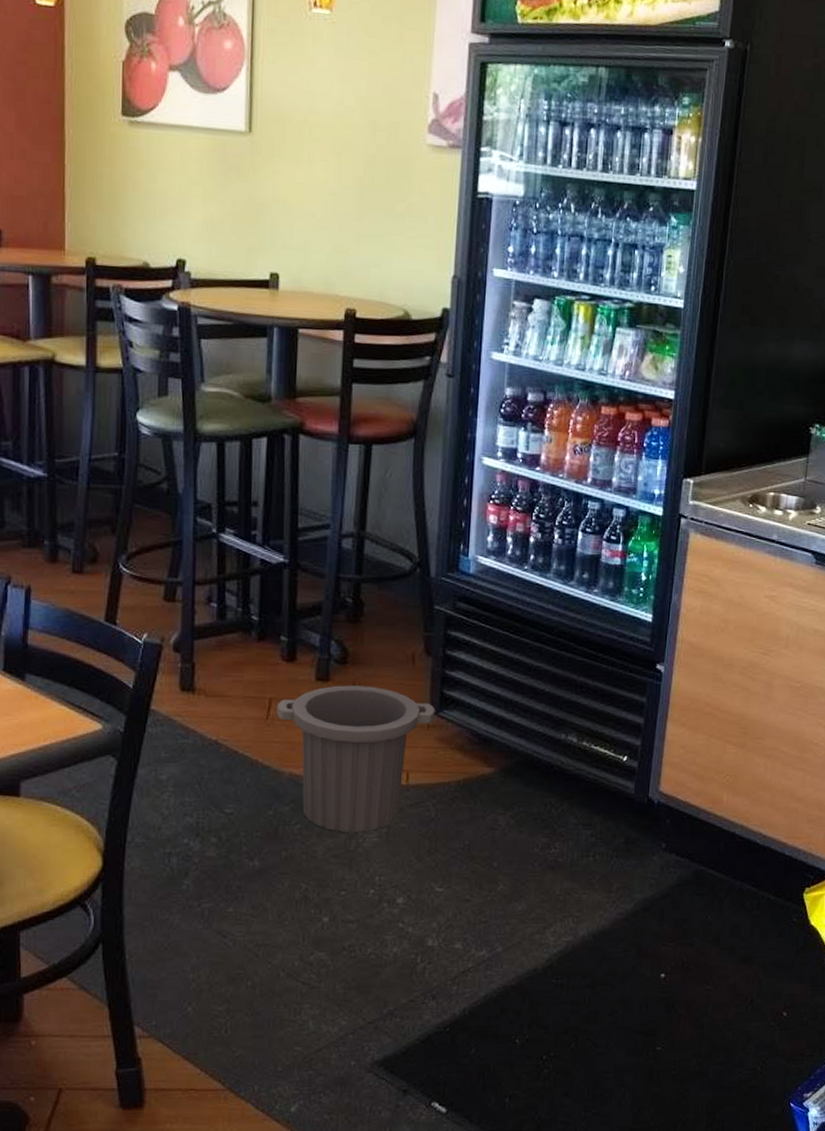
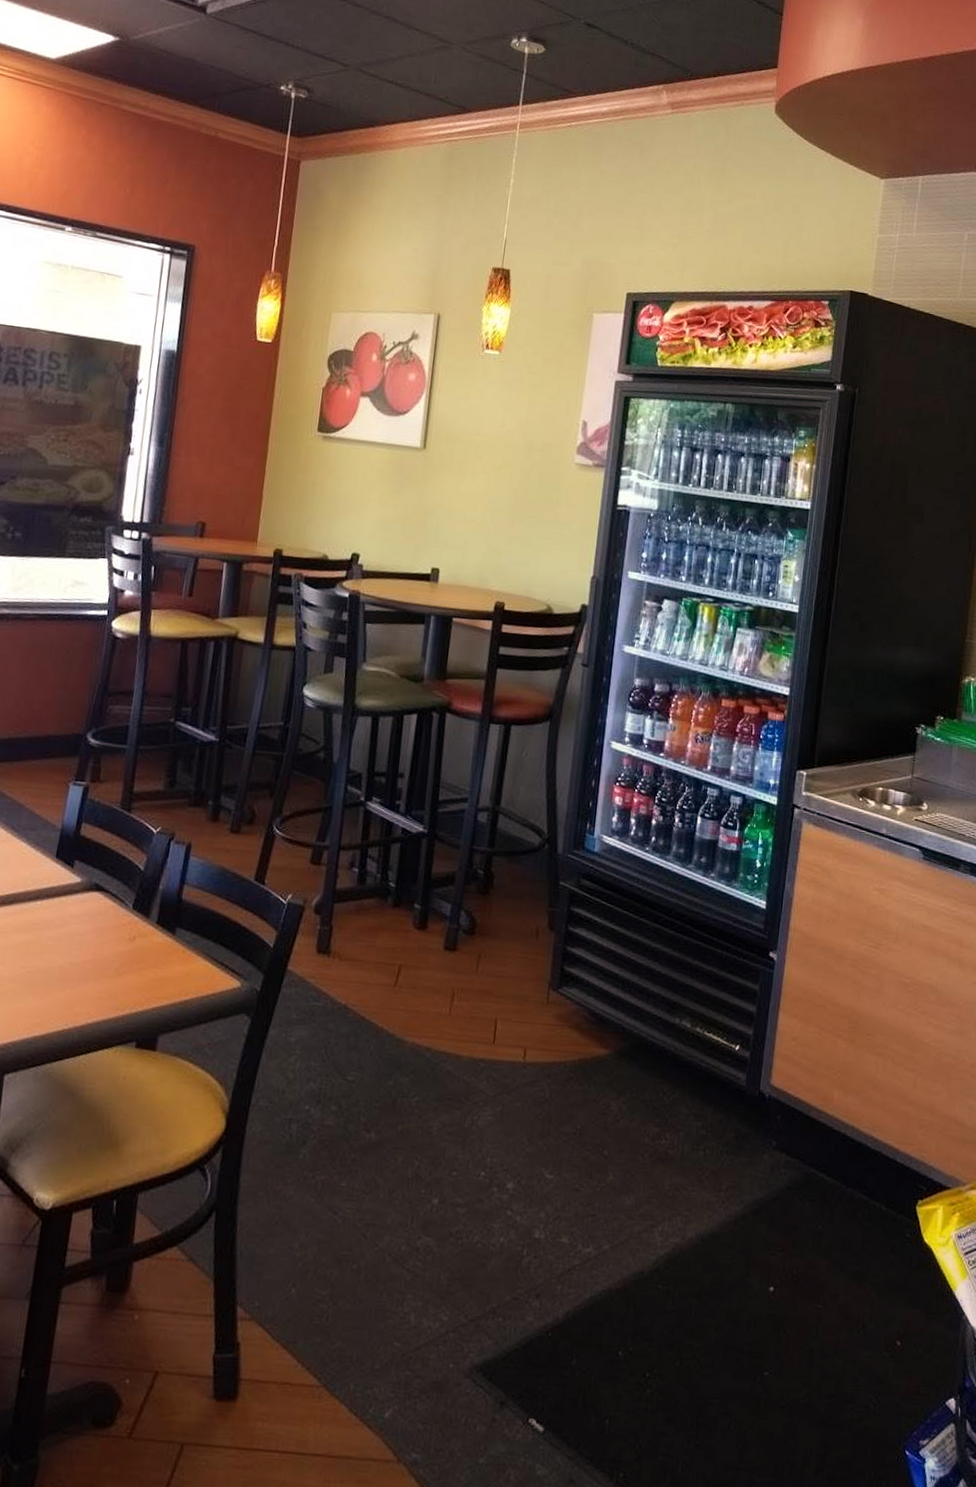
trash can: present [276,685,435,832] -> none [404,955,555,1110]

